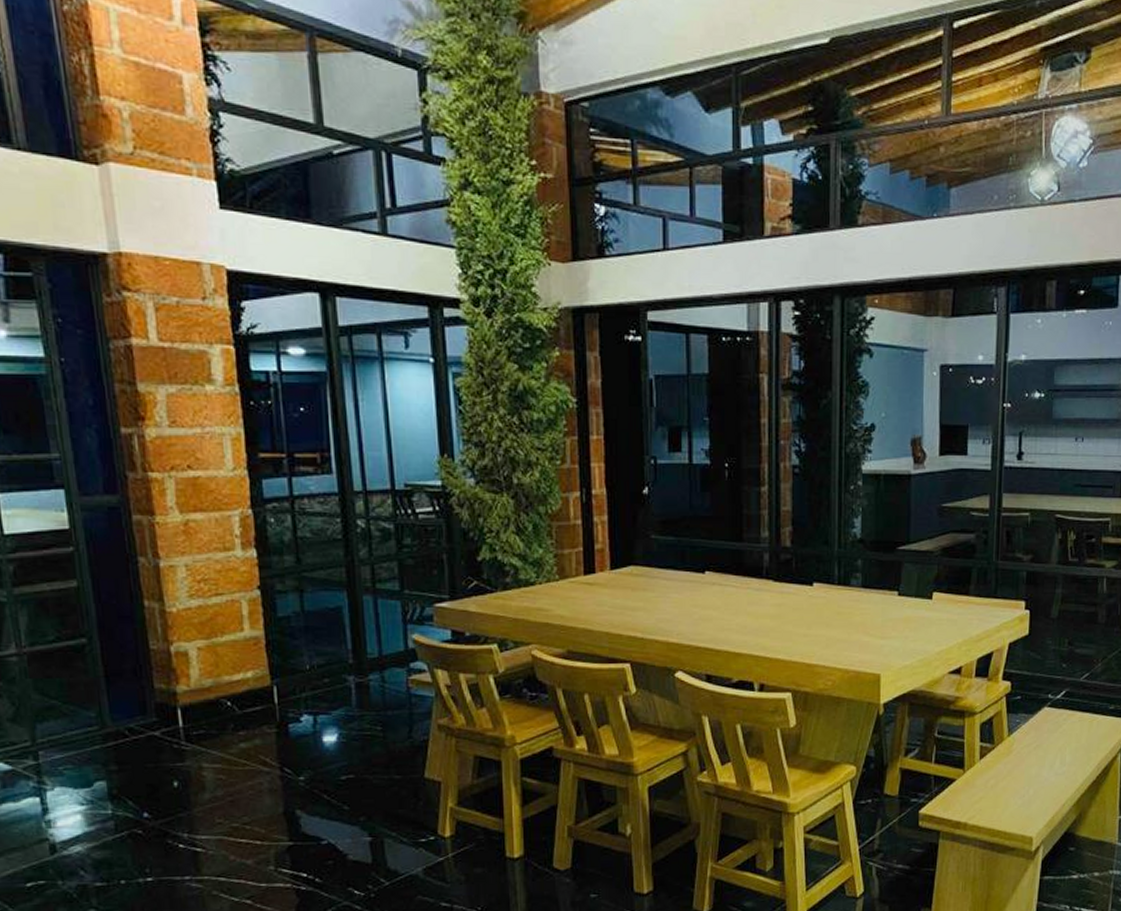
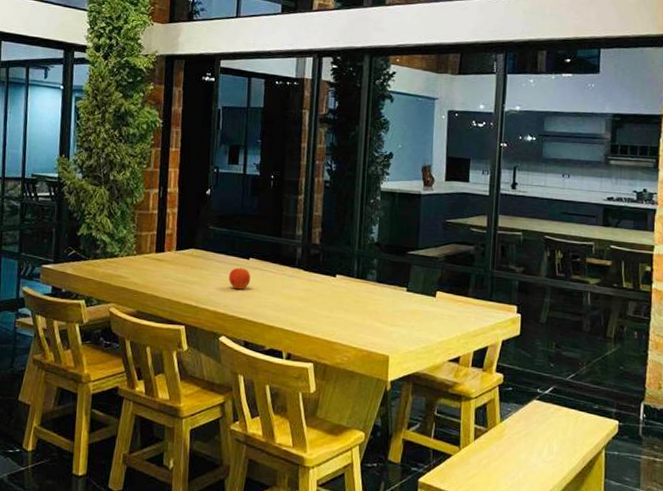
fruit: none [681,584,708,612] -> present [229,267,251,290]

